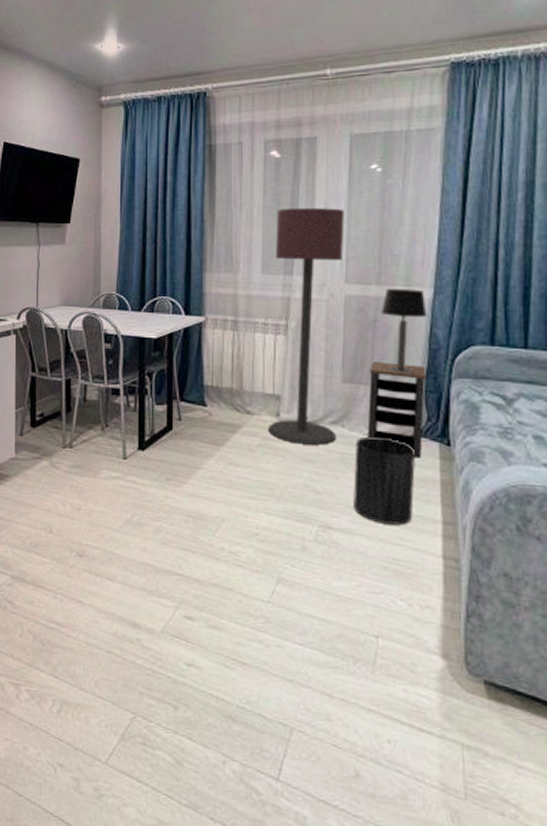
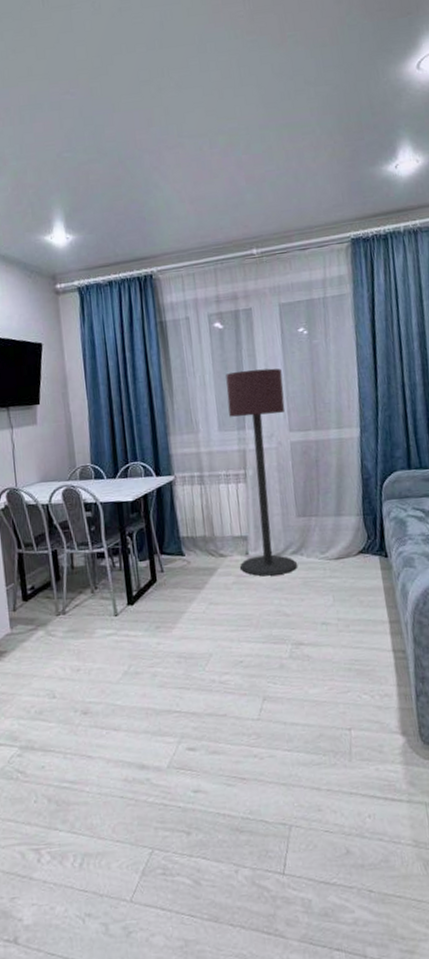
trash can: present [353,436,415,525] -> none [313,558,366,633]
side table: present [367,360,426,458] -> none [317,493,367,572]
table lamp: present [381,289,428,373] -> none [321,430,358,502]

